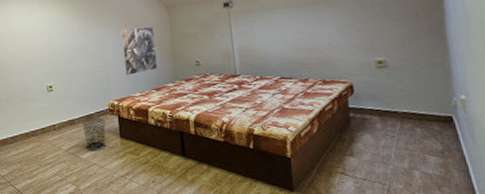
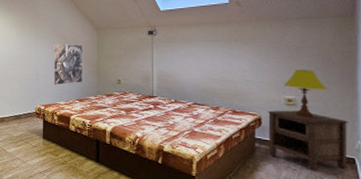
waste bin: present [82,118,106,151] -> none [11,118,31,148]
nightstand: none [359,72,445,136] -> present [268,110,349,172]
table lamp: none [372,27,417,79] -> present [283,69,327,119]

